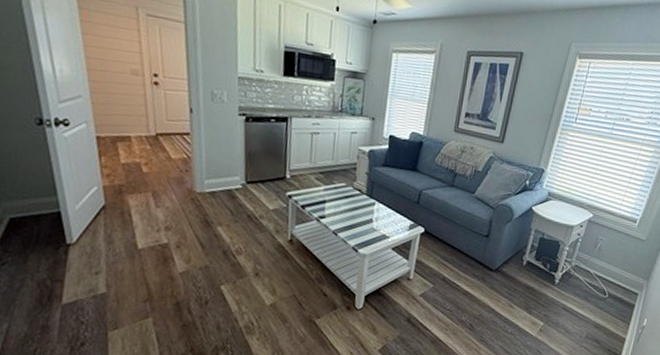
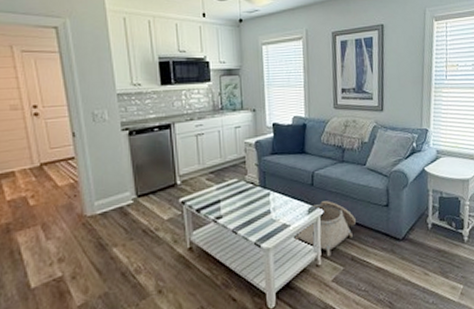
basket: none [391,220,454,272] -> present [294,201,356,256]

